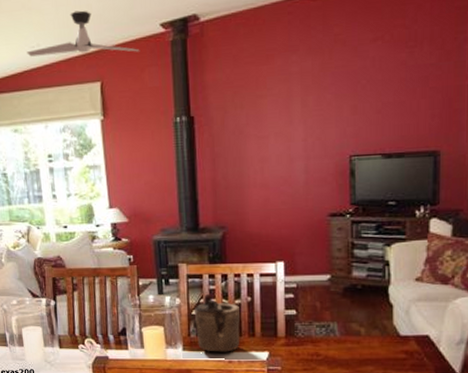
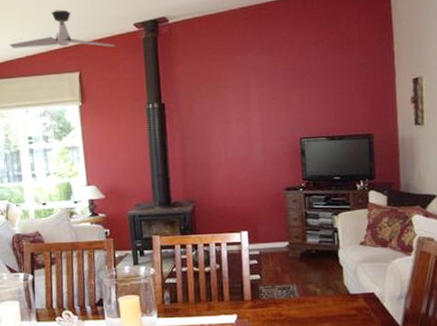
teapot: present [192,293,240,352] -> none [165,262,210,318]

